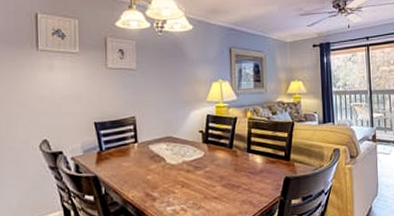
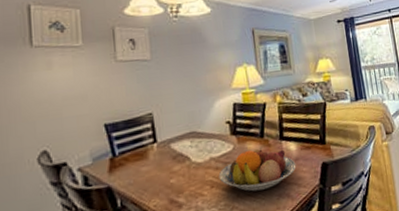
fruit bowl: none [189,156,261,195] -> present [218,146,297,192]

